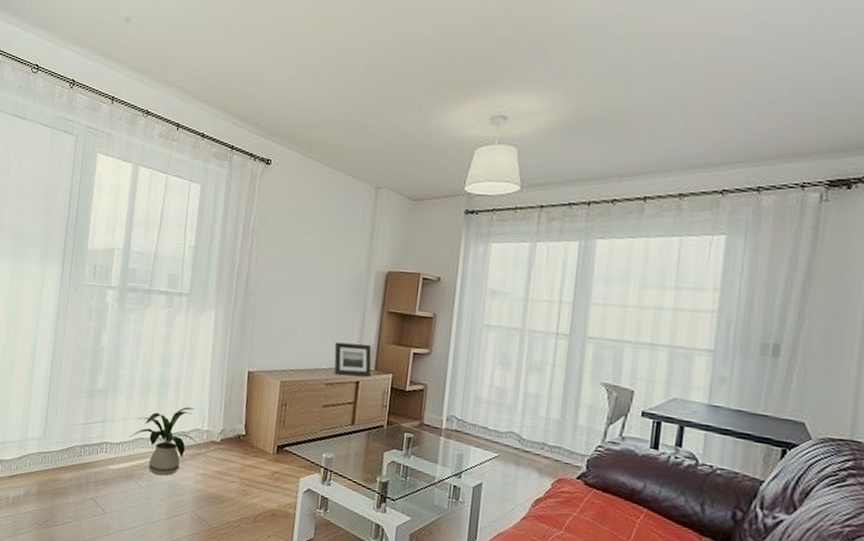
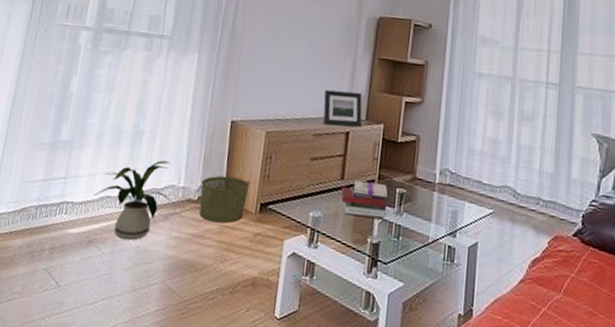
basket: none [222,420,267,463] -> present [199,175,250,224]
books: none [351,425,397,462] -> present [340,180,389,220]

